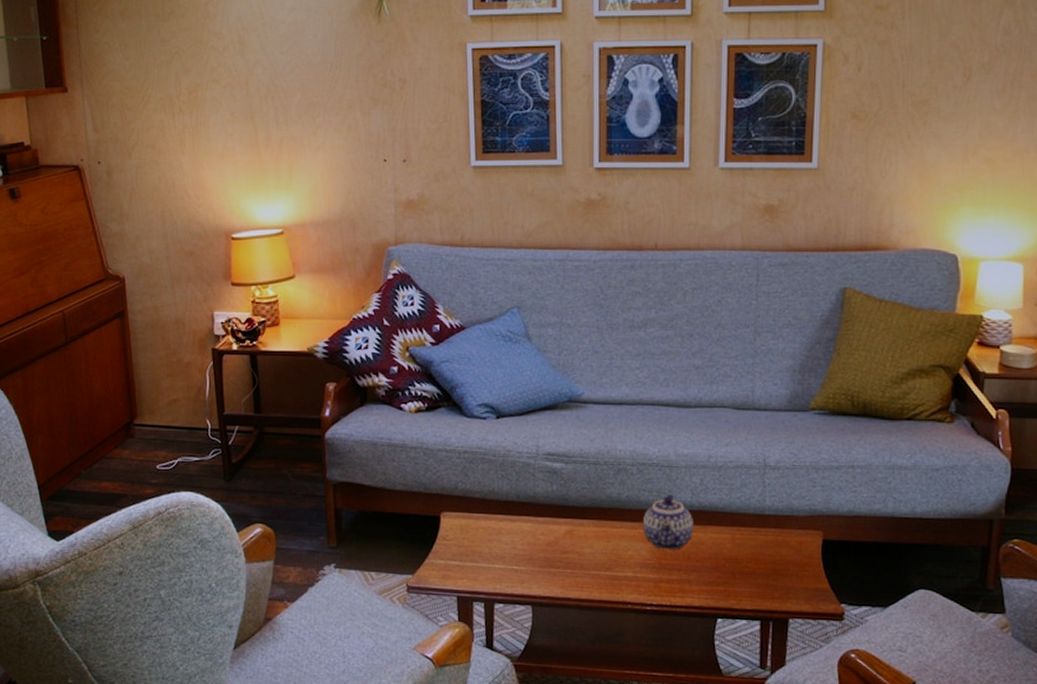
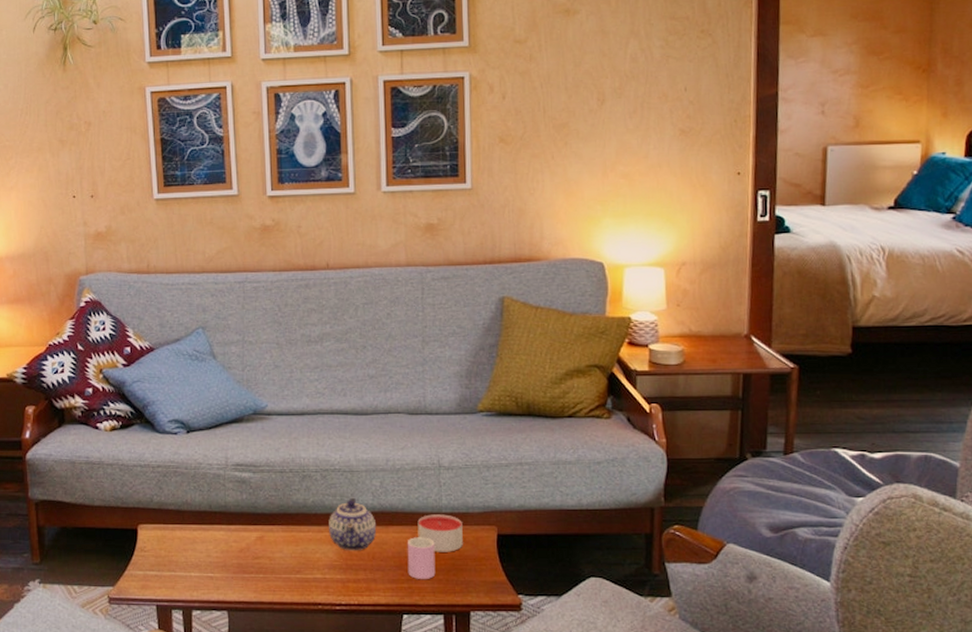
cup: none [724,539,755,583] -> present [407,537,436,579]
candle: none [738,515,786,556] -> present [417,514,463,552]

